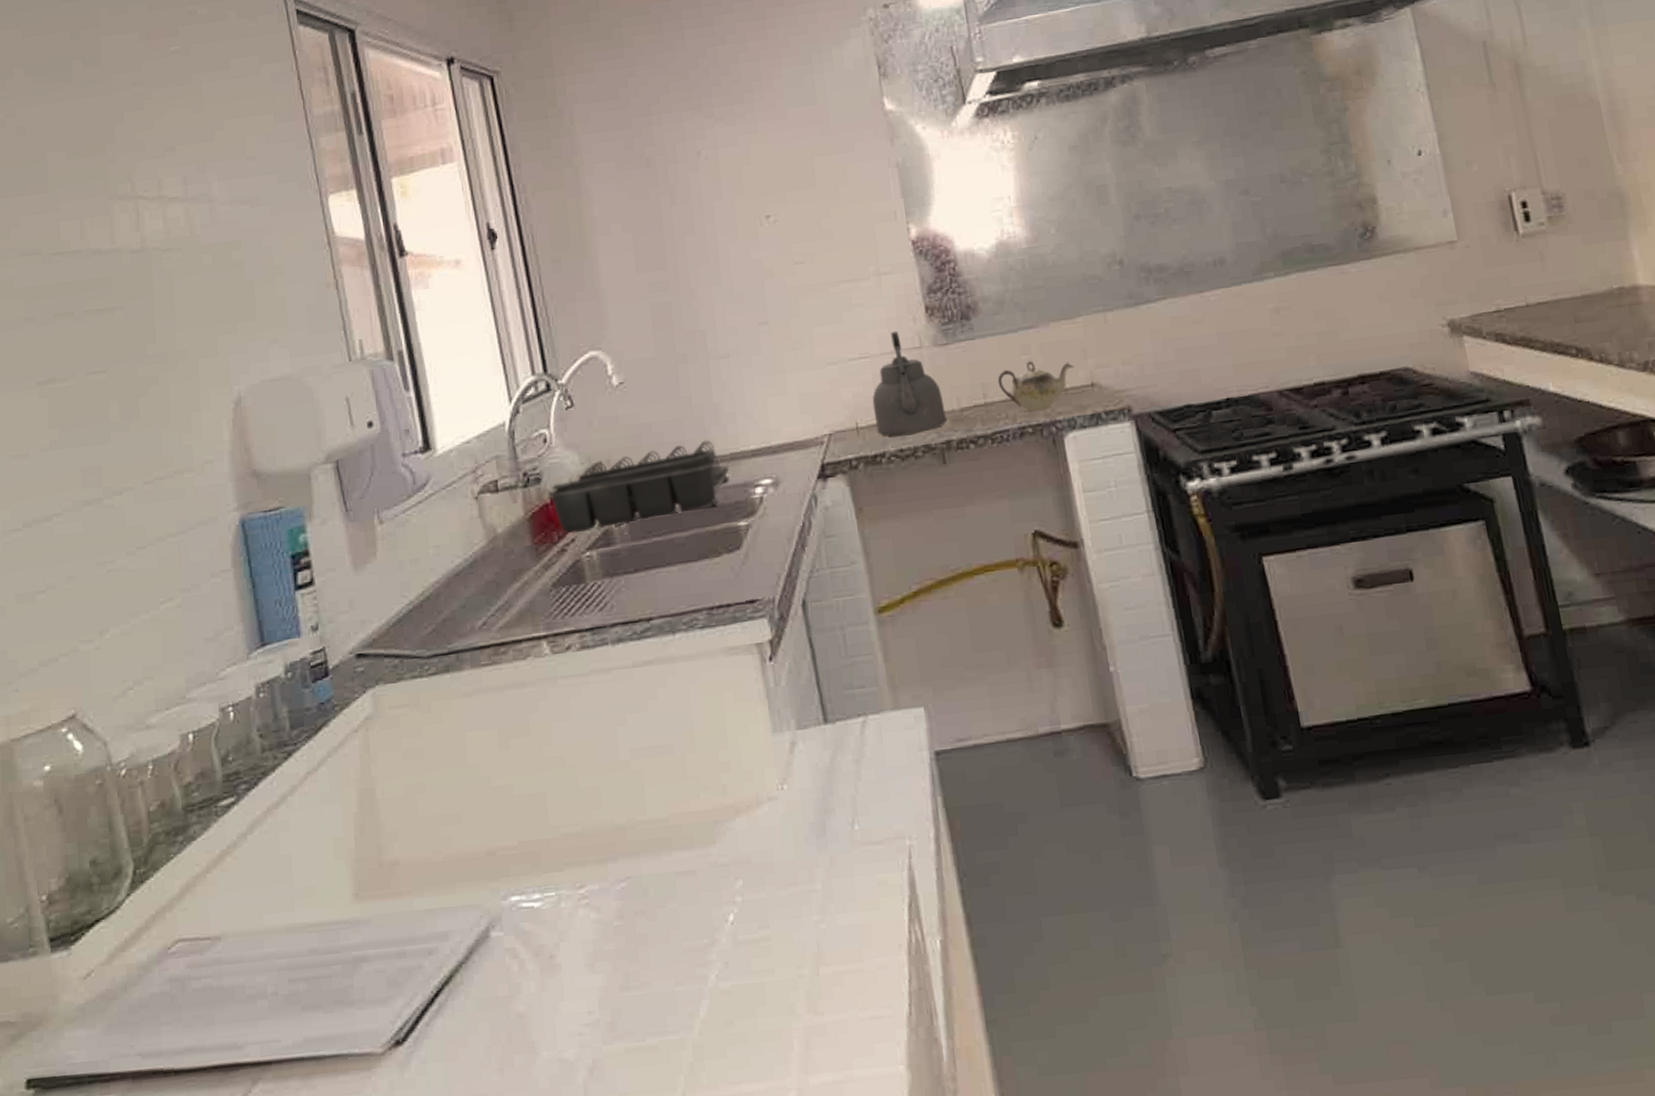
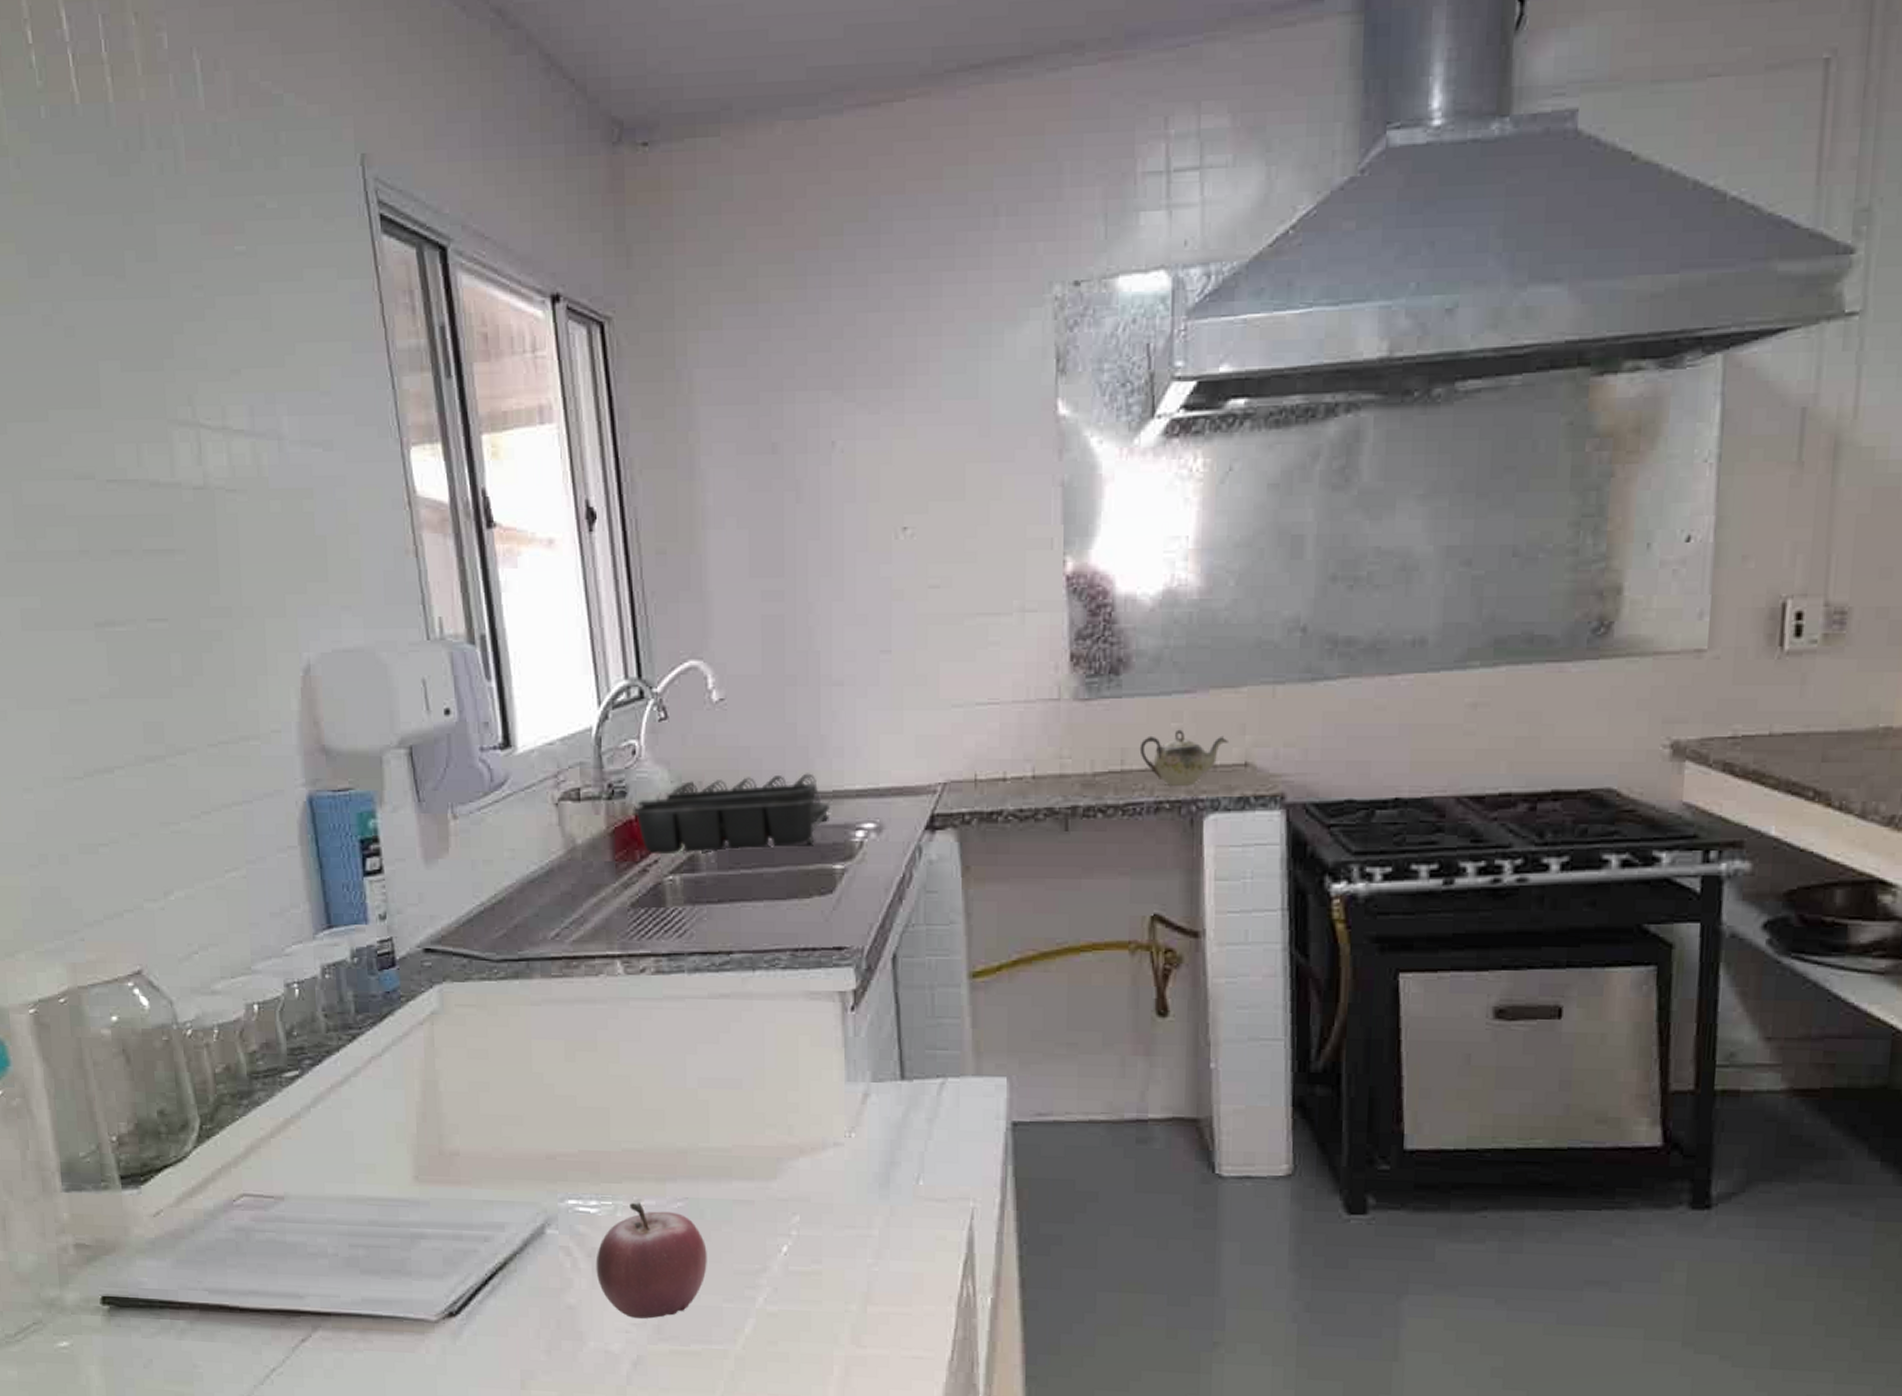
fruit: none [543,888,656,1018] -> present [595,1202,707,1319]
kettle: present [872,330,947,437] -> none [996,677,1076,795]

